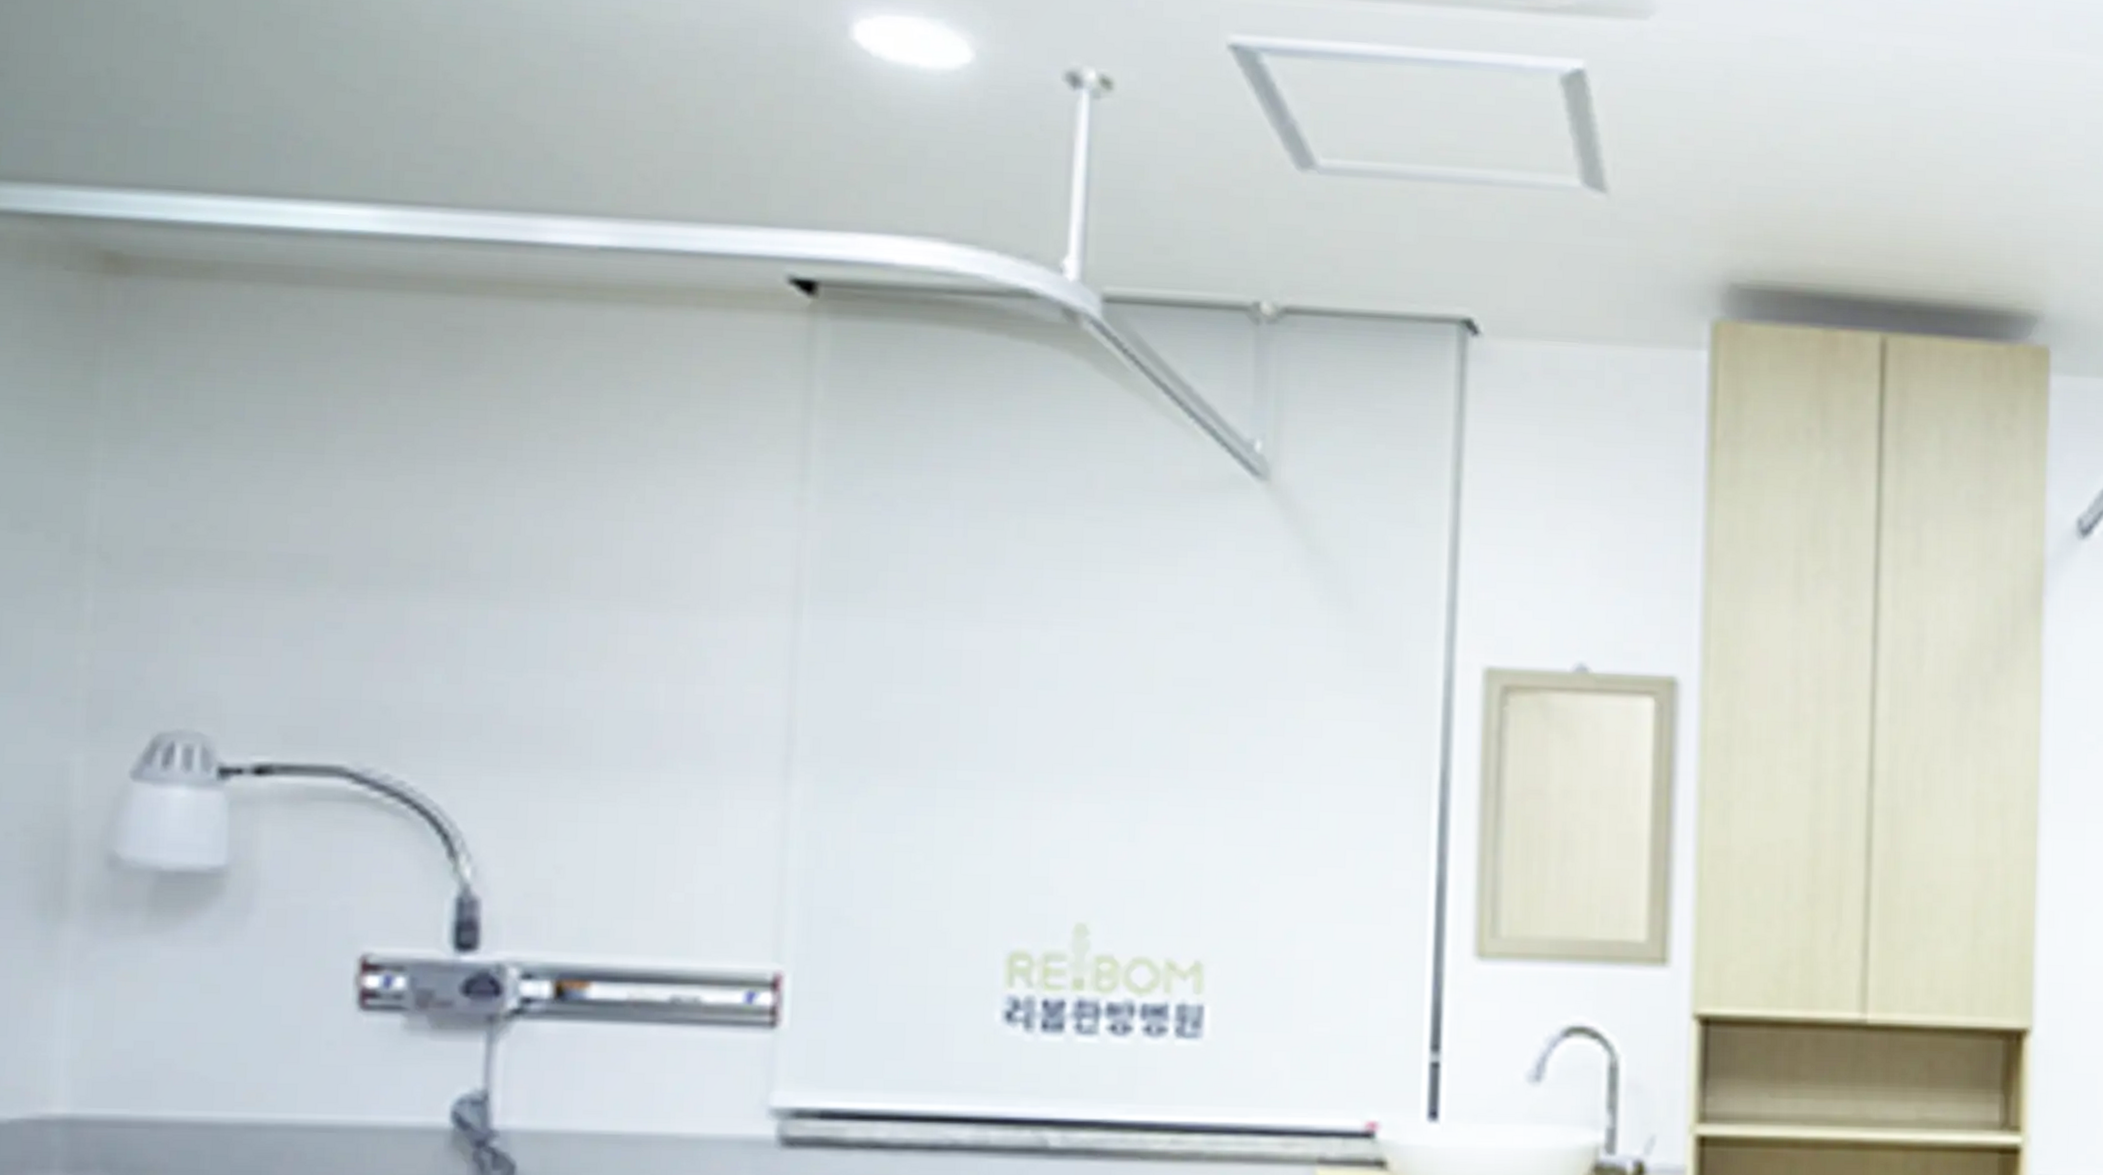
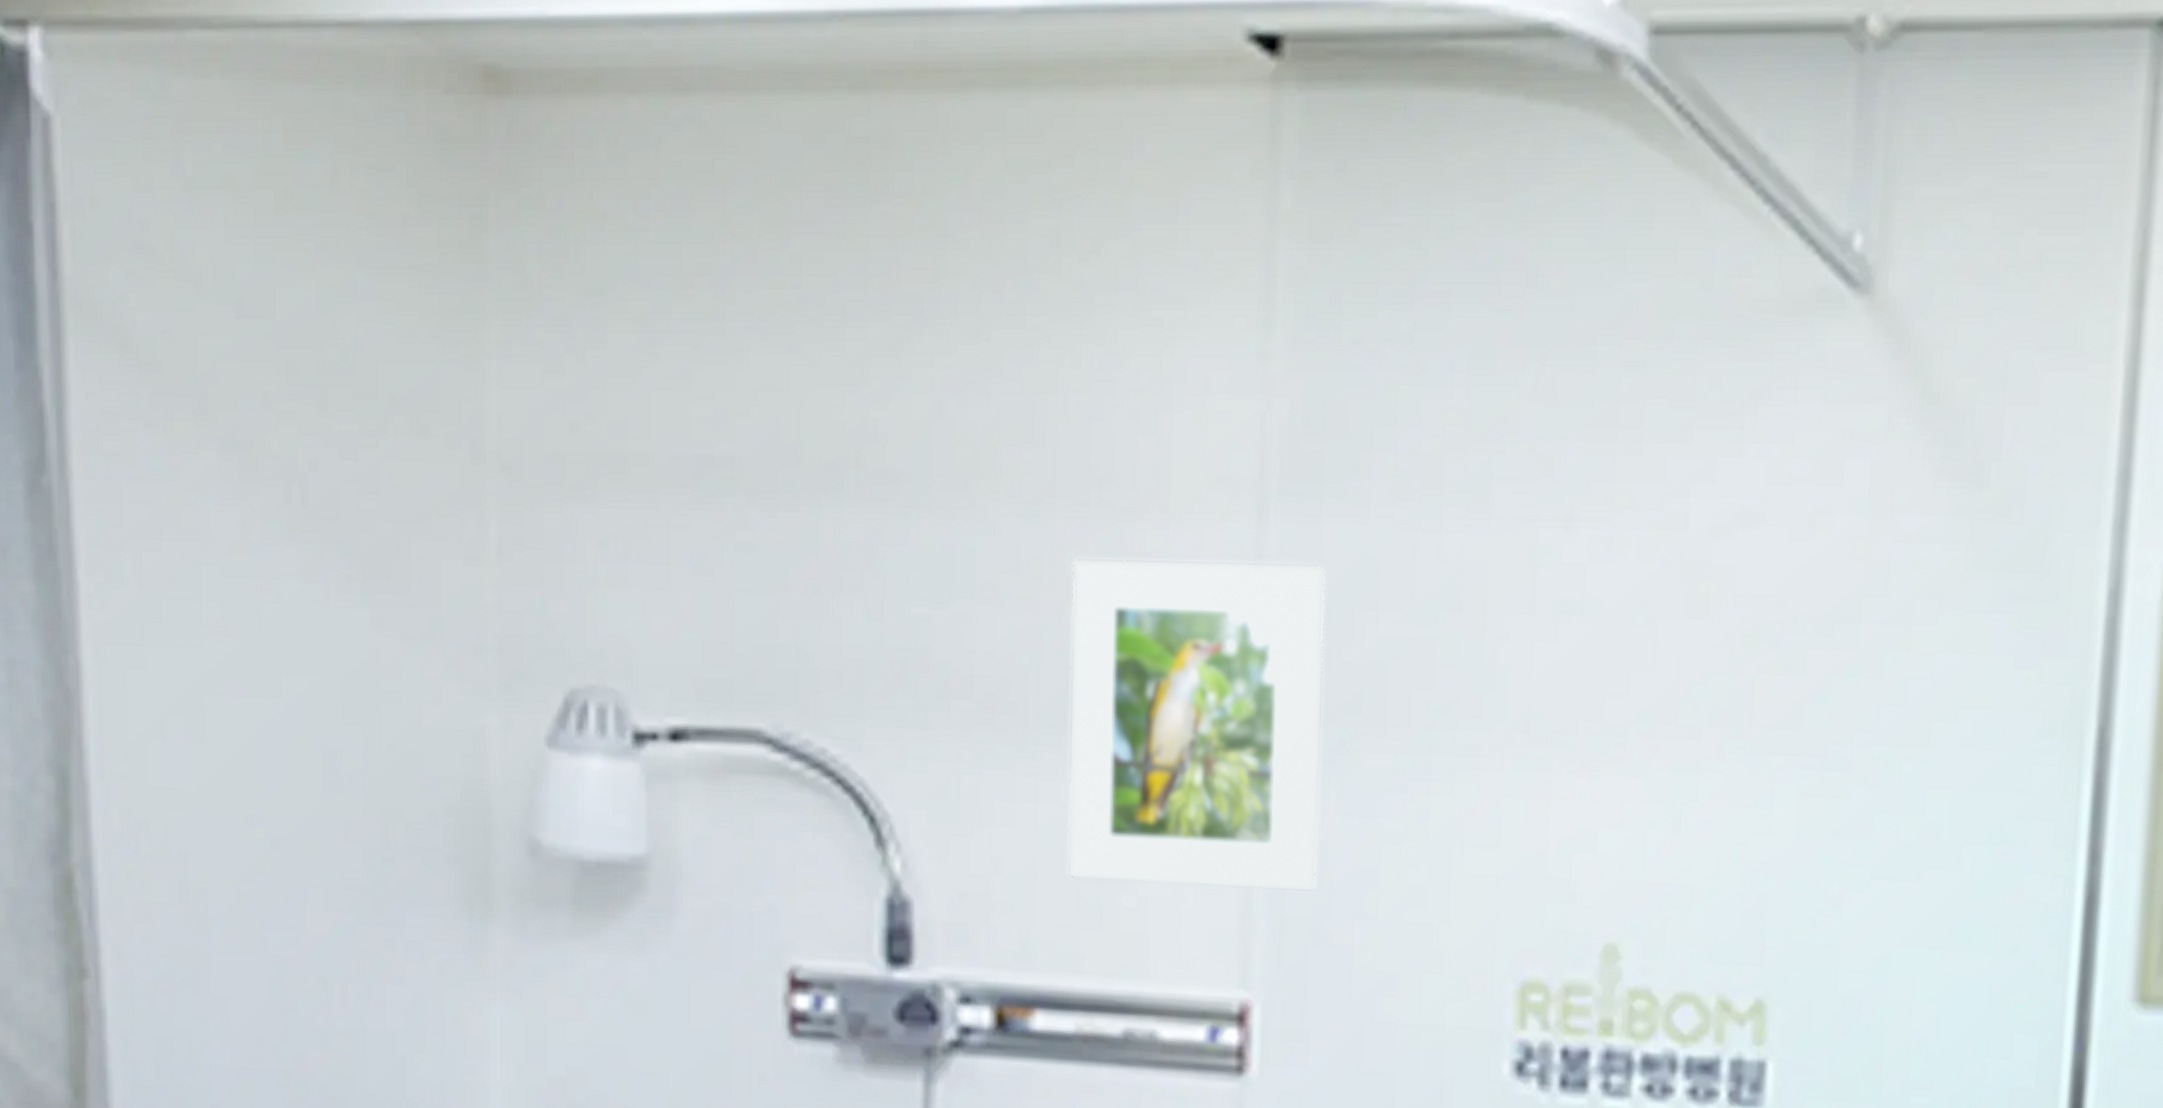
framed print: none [623,640,850,889] -> present [1067,557,1326,893]

